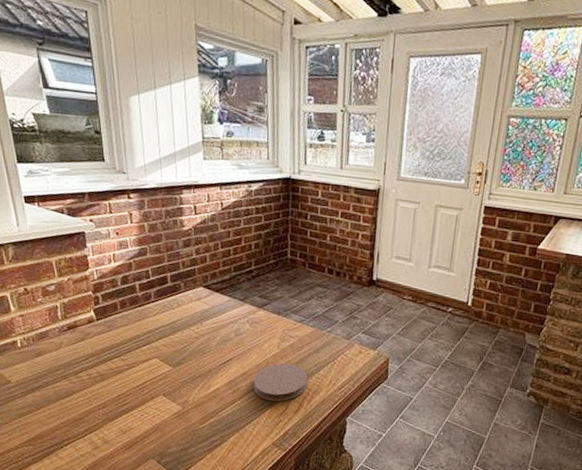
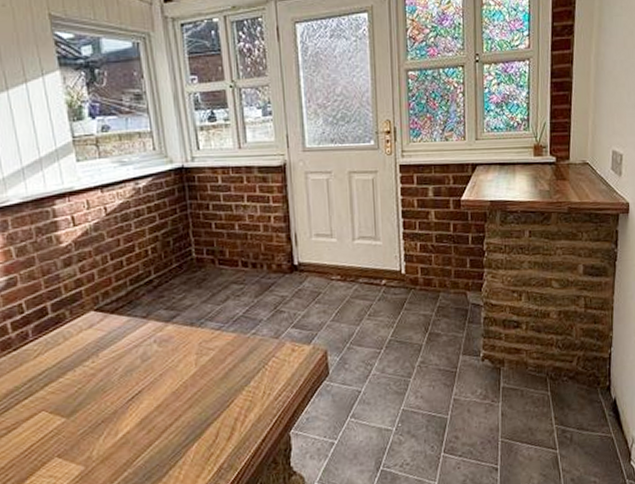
coaster: present [253,363,308,402] -> none [171,381,238,433]

